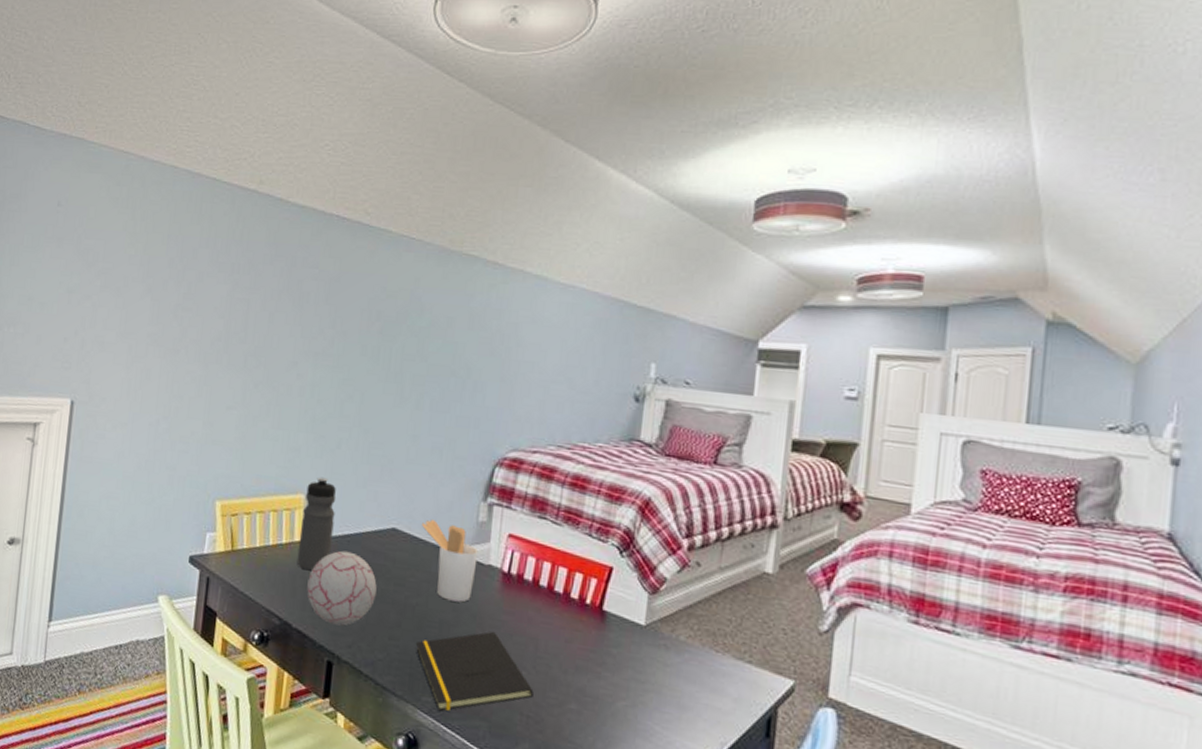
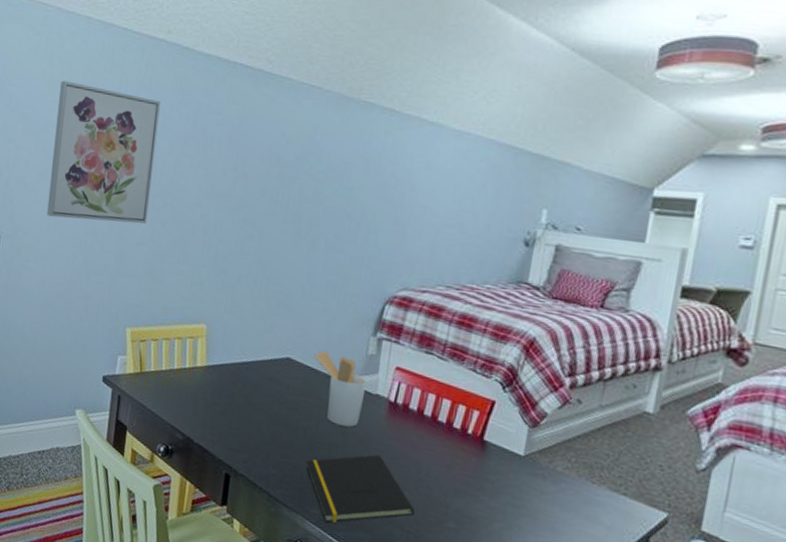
wall art: none [127,233,252,386] -> present [47,80,161,224]
water bottle: present [297,477,337,571] -> none [199,309,236,394]
decorative ball: present [307,550,377,626] -> none [207,376,272,443]

